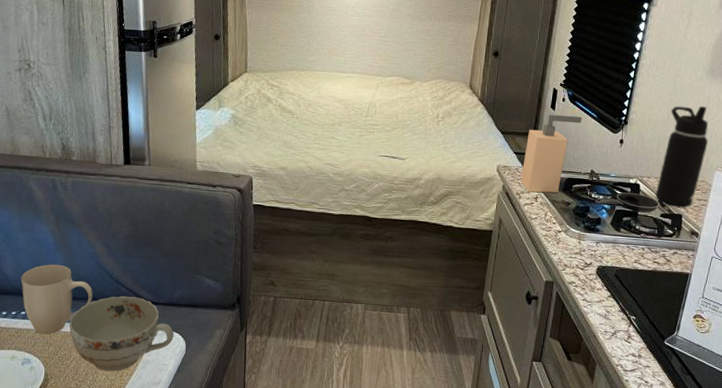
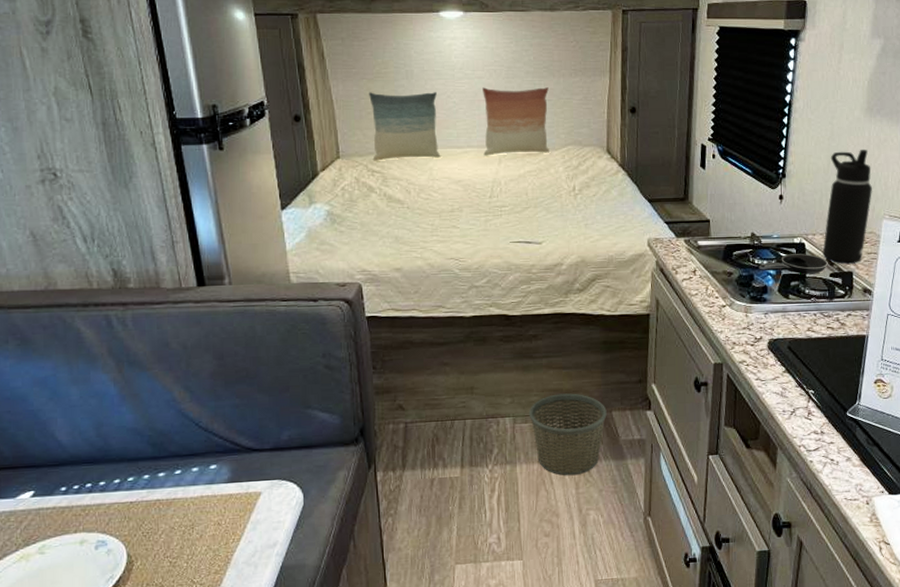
mug: present [21,264,93,335] -> none [80,419,177,508]
teacup: present [69,295,174,372] -> none [151,445,287,541]
pillow: none [273,21,331,80] -> present [369,92,441,161]
pillow: none [364,24,425,84] -> present [482,87,549,156]
basket: none [378,289,446,362] -> present [528,393,607,476]
soap dispenser: present [521,114,582,194] -> none [675,173,736,266]

